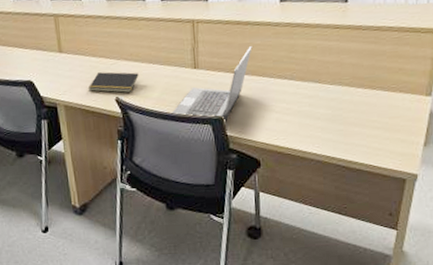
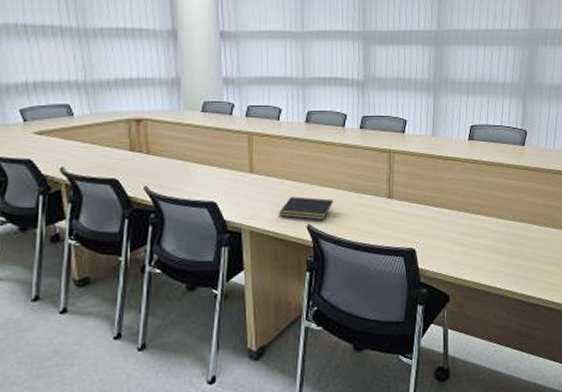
laptop computer: present [172,46,252,123] -> none [365,180,444,256]

